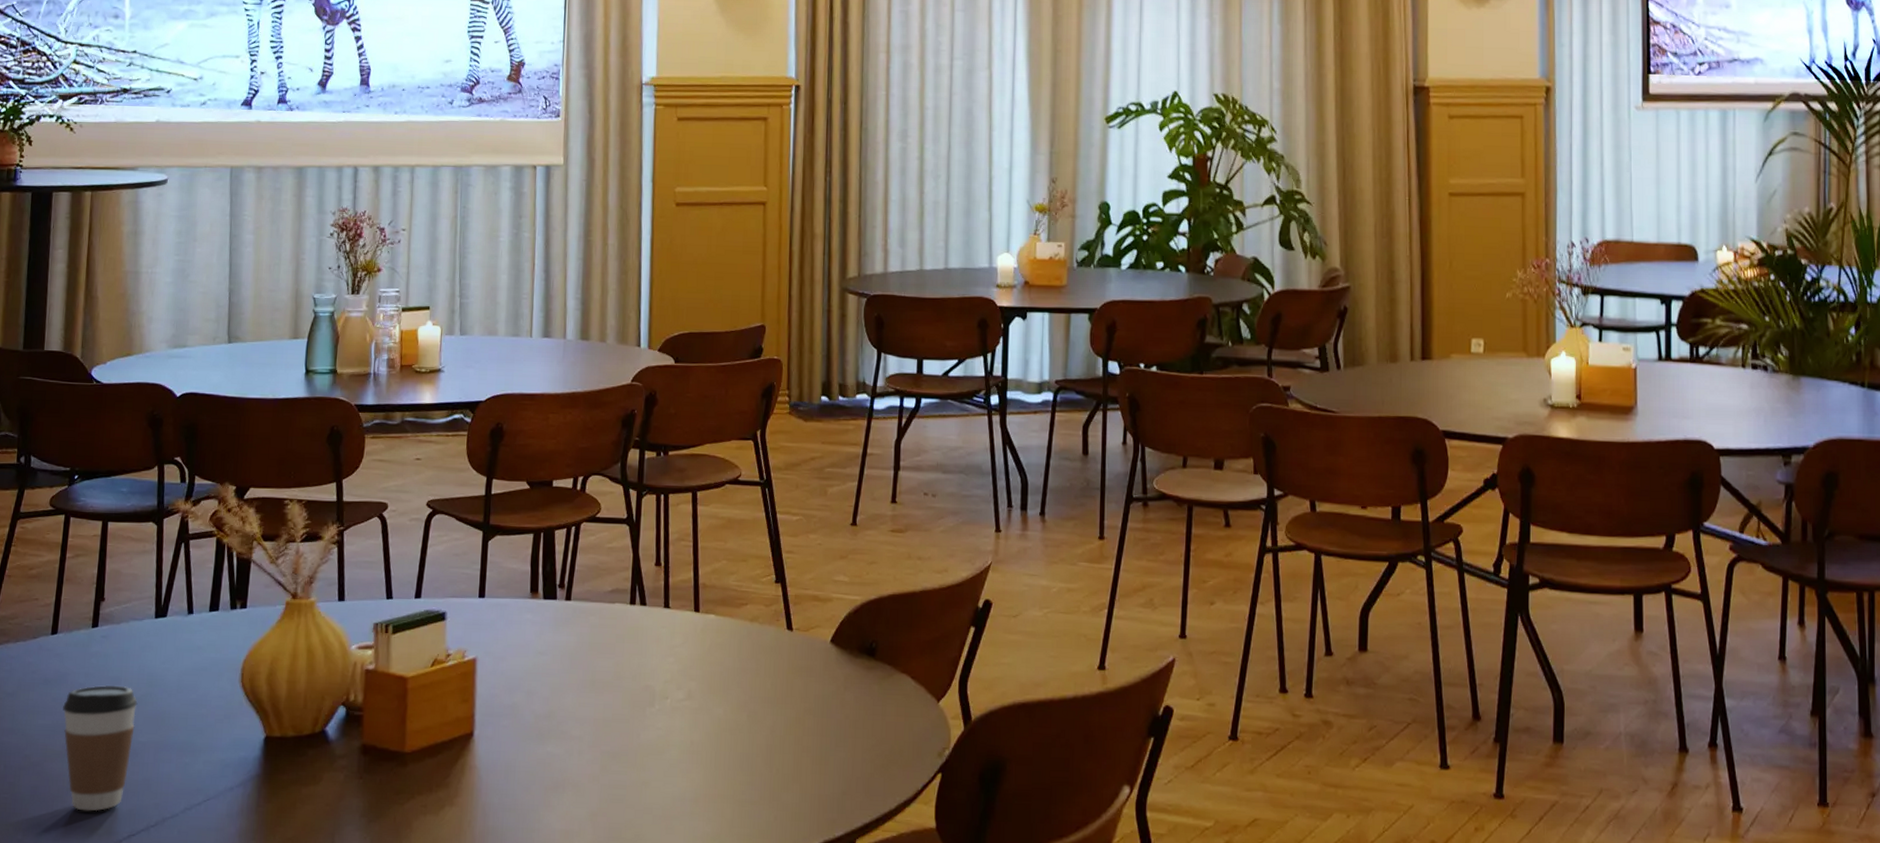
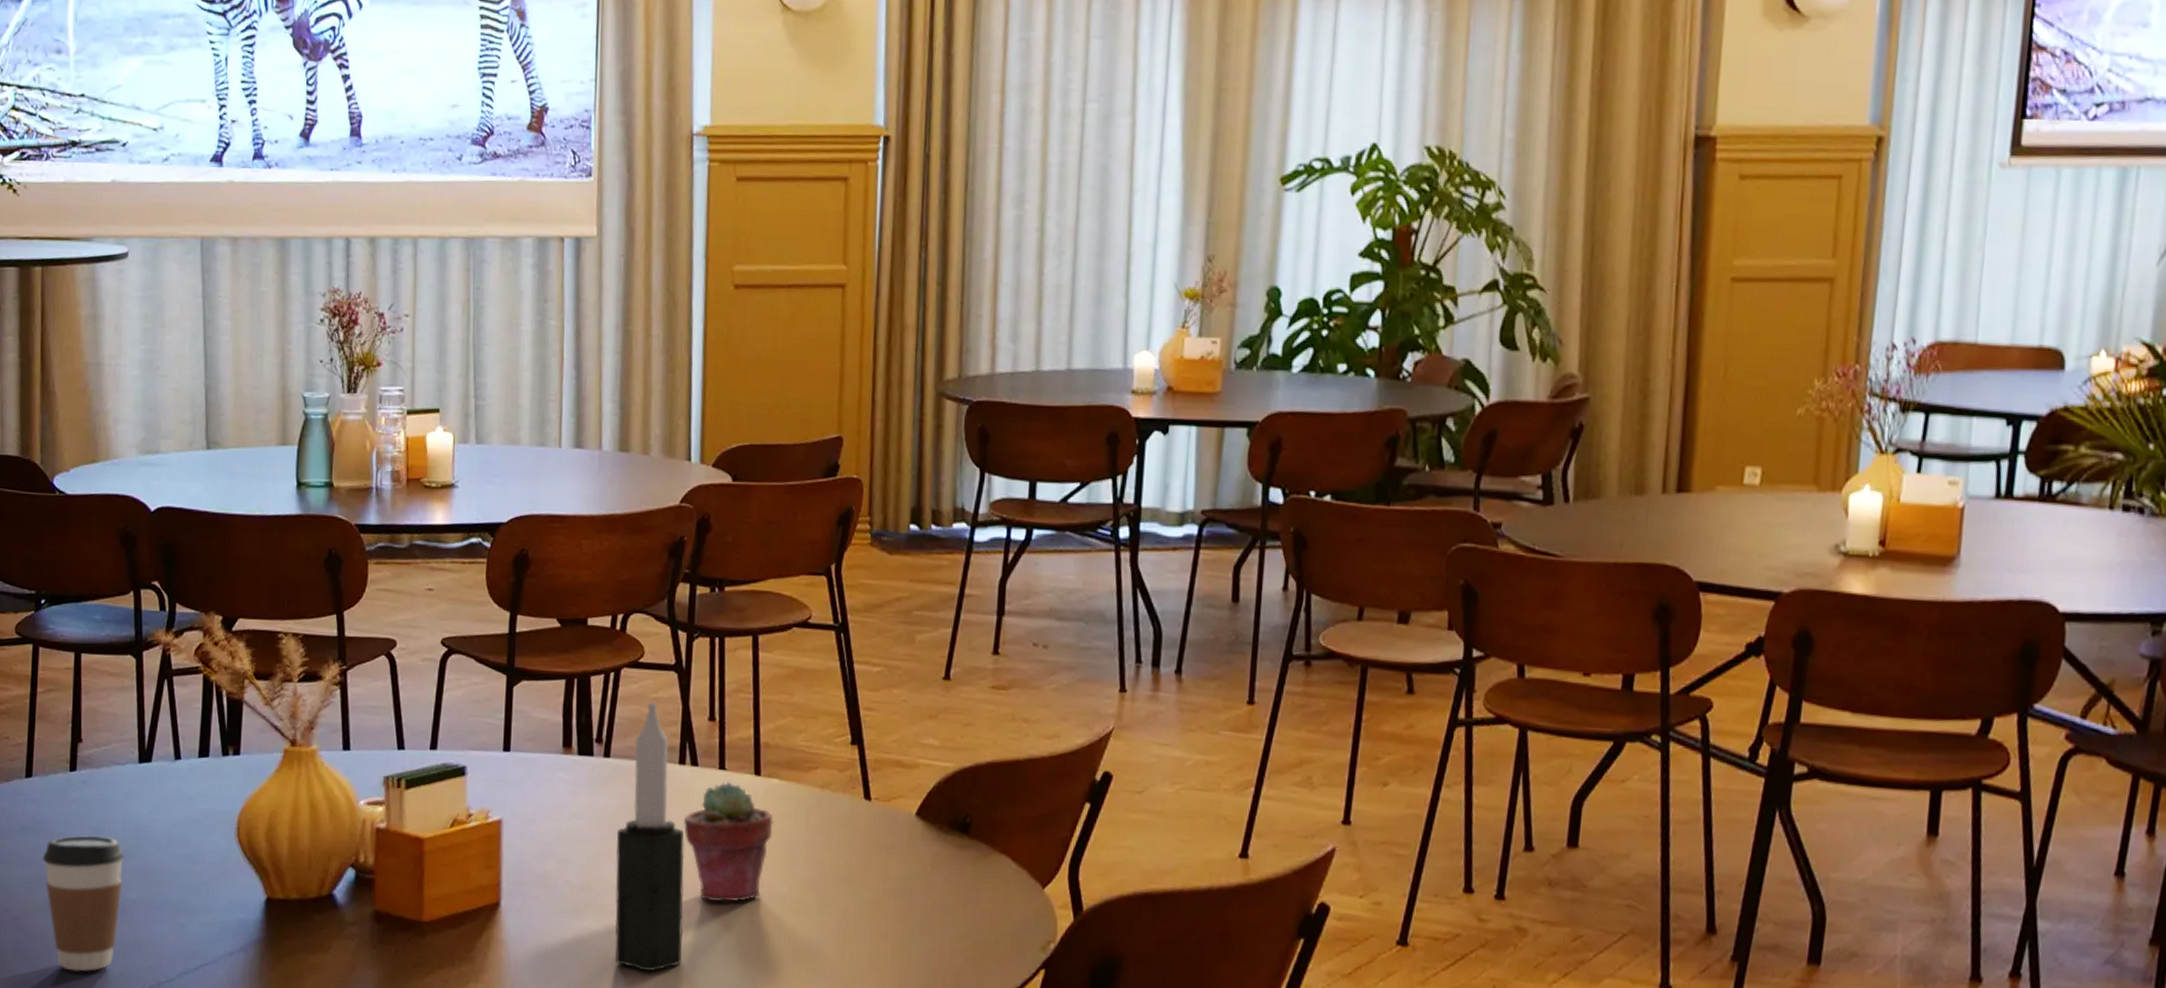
candle: none [574,551,635,789] -> present [614,702,685,971]
potted succulent: none [633,618,710,725] -> present [683,781,773,903]

